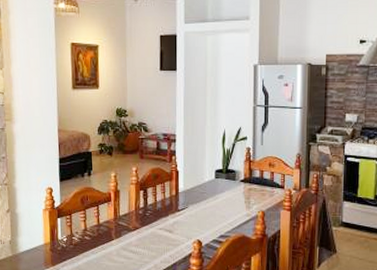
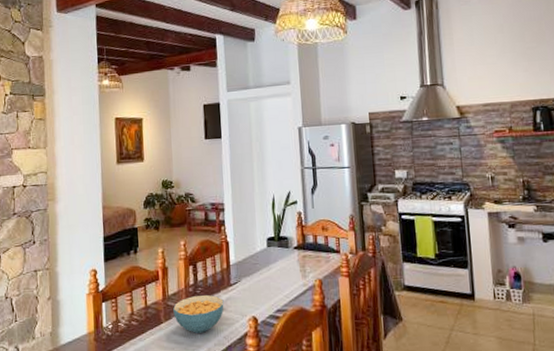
cereal bowl: none [124,218,171,251] -> present [173,295,224,333]

